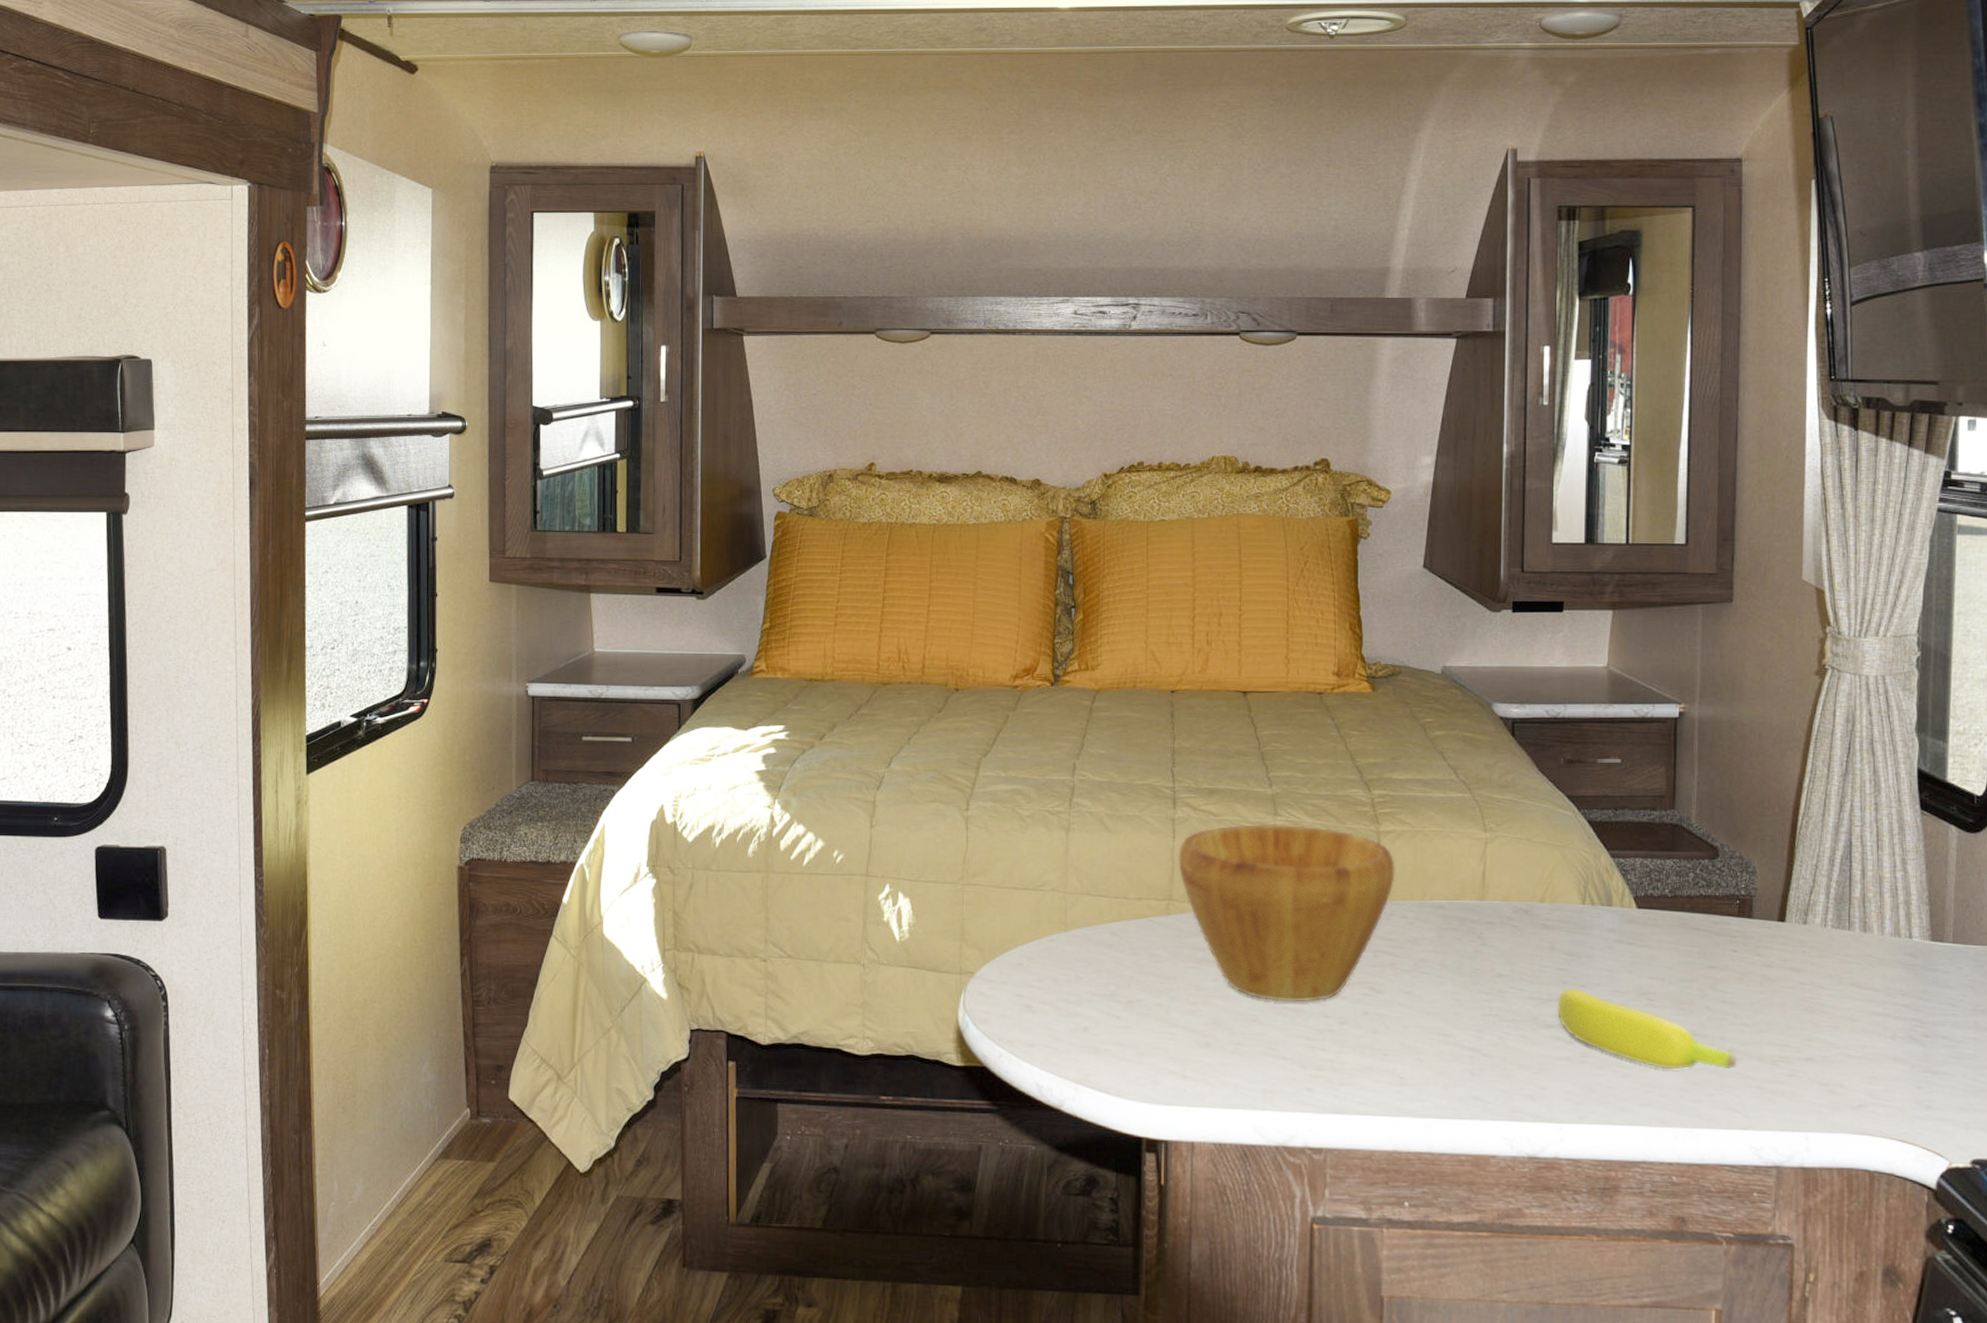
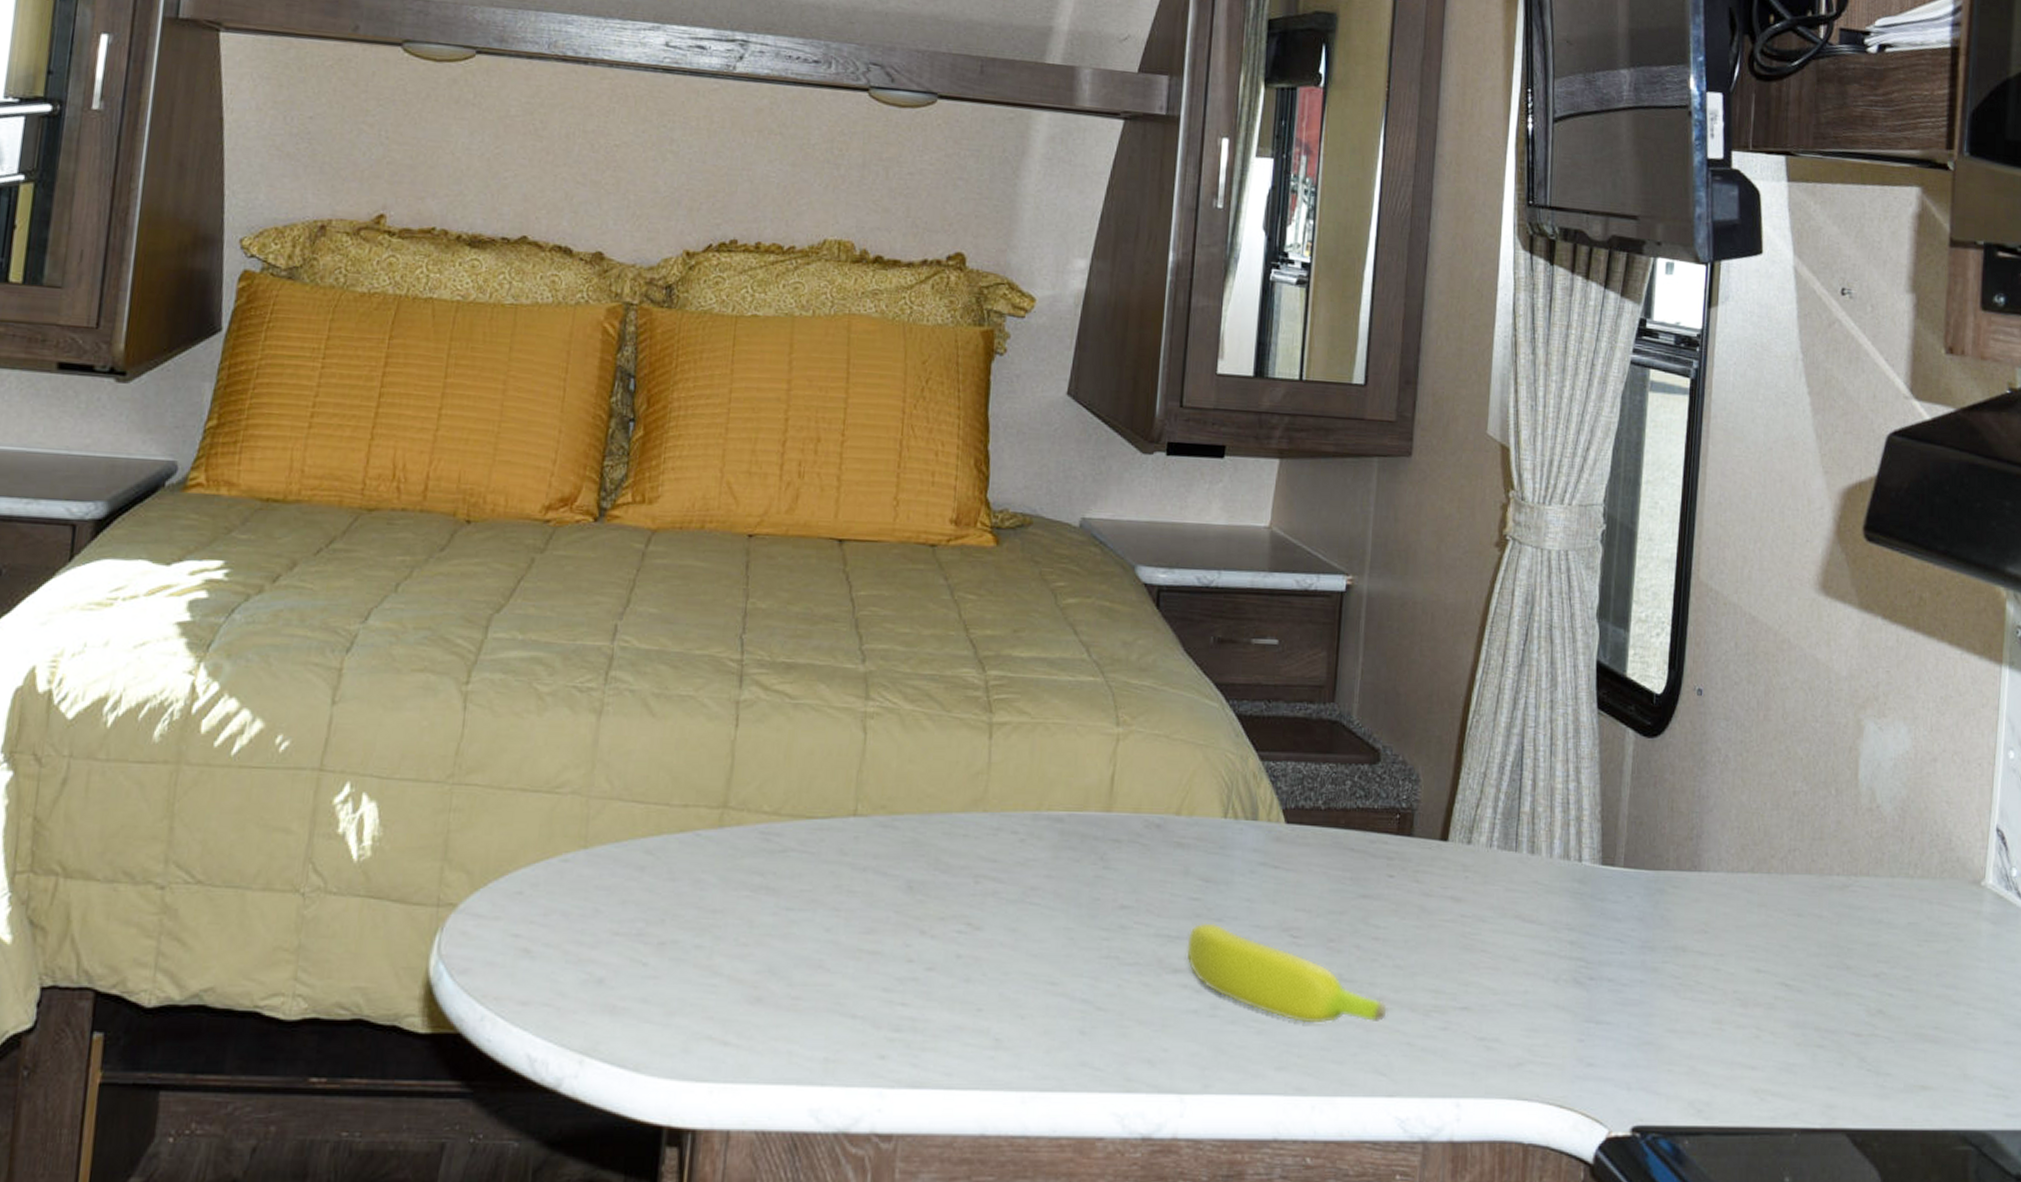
bowl: present [1178,824,1395,1003] -> none [739,710,1009,943]

